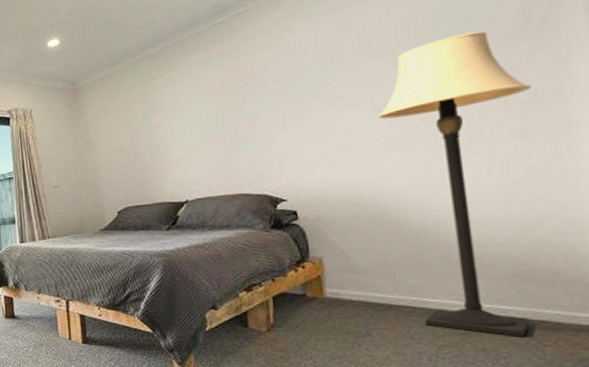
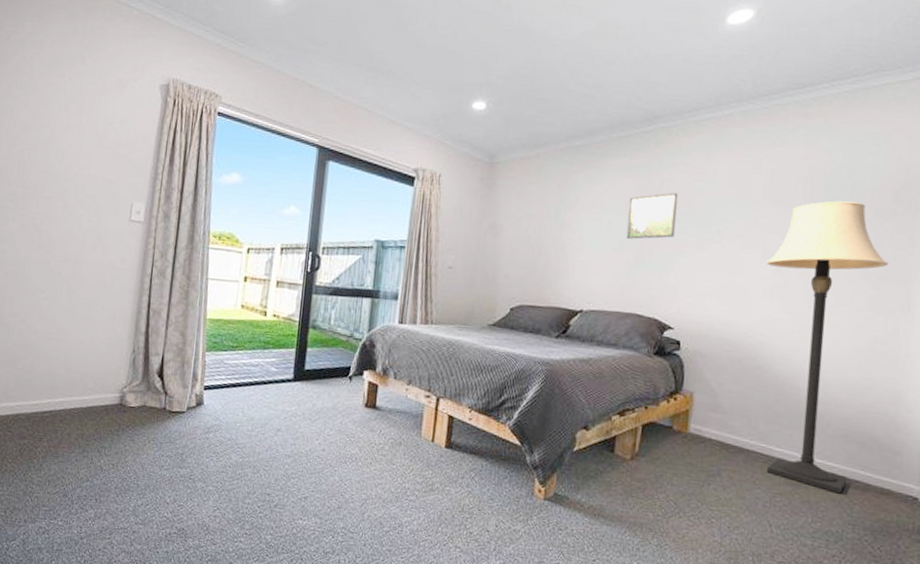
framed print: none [214,72,269,126] -> present [626,193,678,239]

